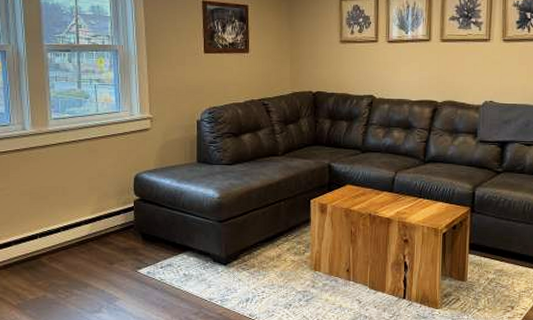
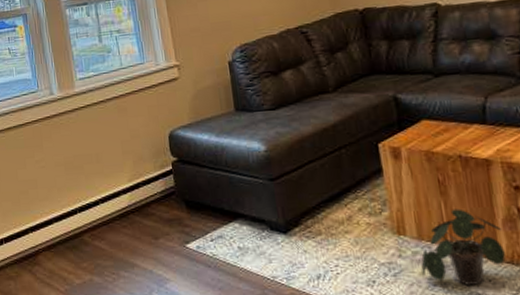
potted plant: none [328,253,391,310] -> present [421,208,506,285]

